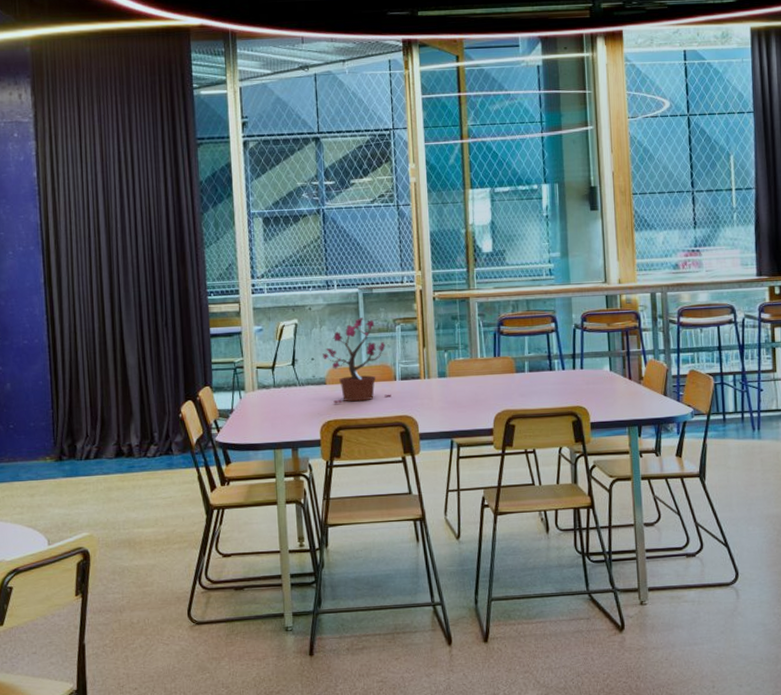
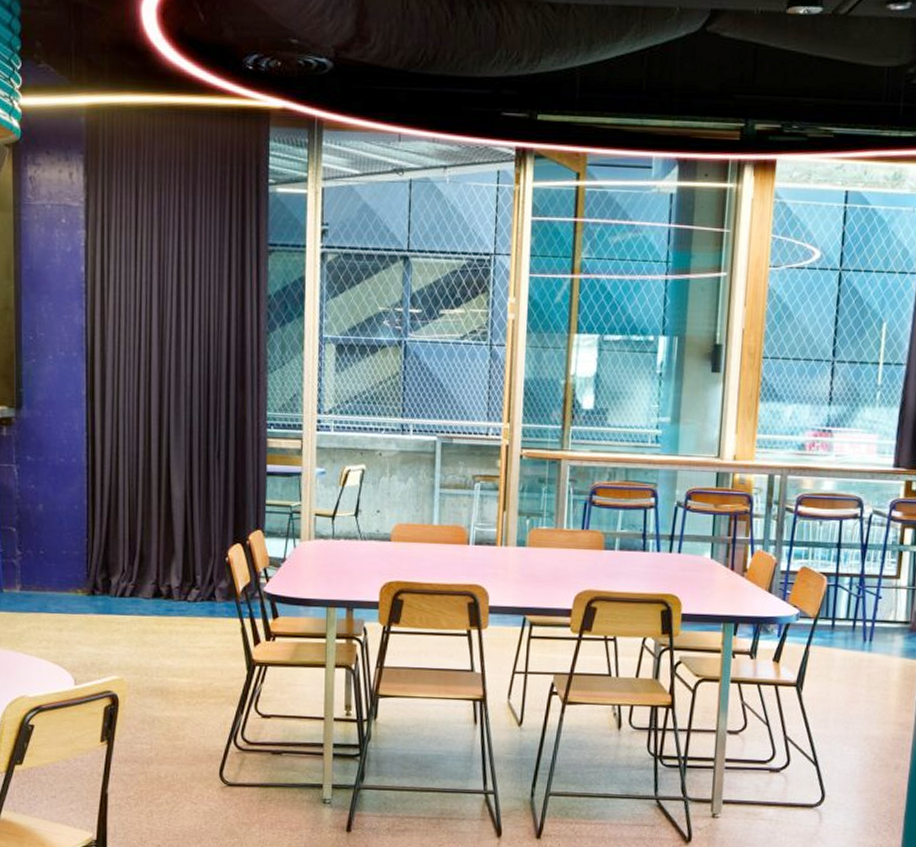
potted plant: present [323,318,391,404] -> none [390,470,462,564]

